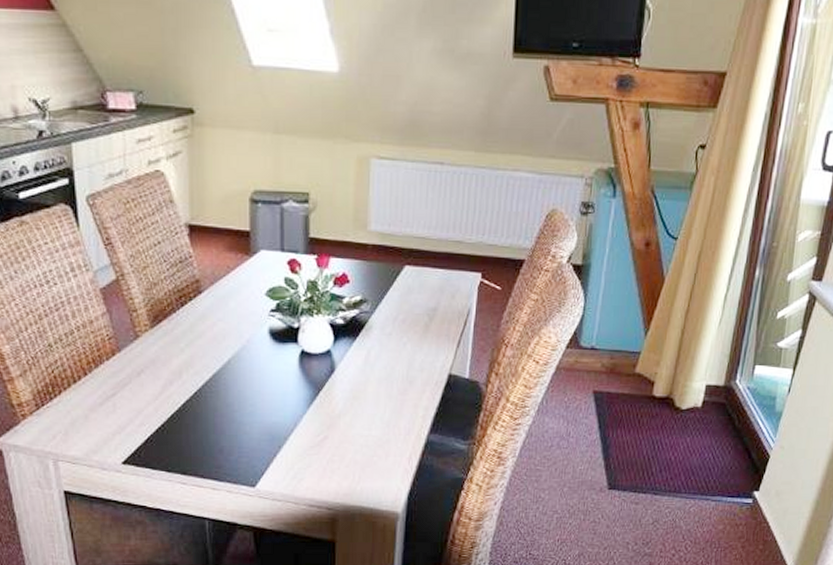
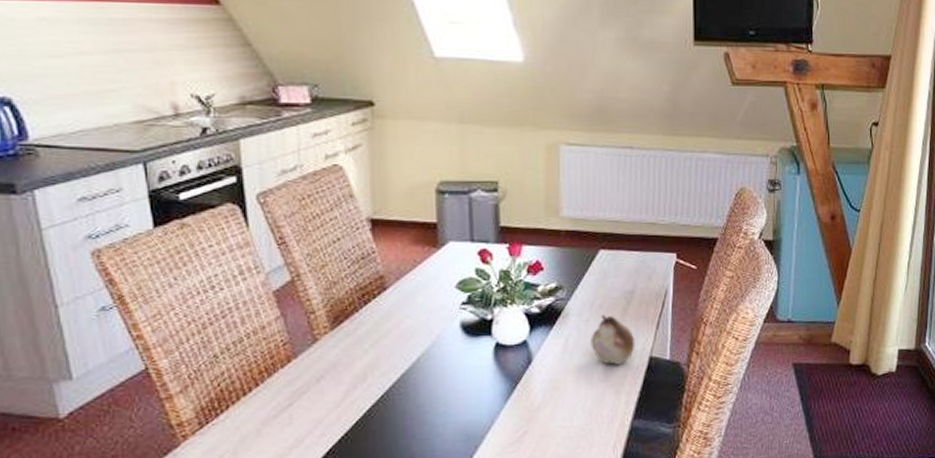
fruit: none [392,330,436,379] -> present [590,315,636,365]

